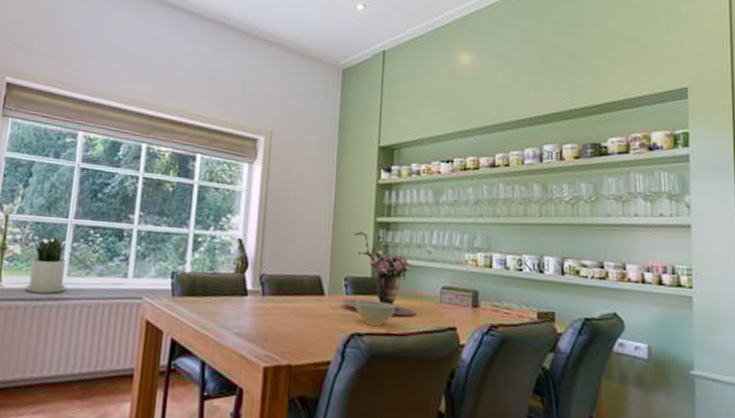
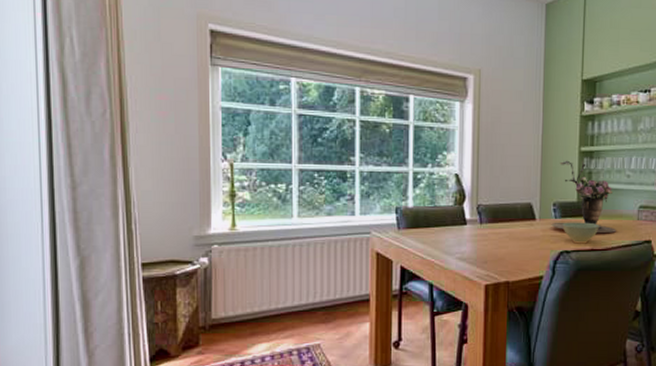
planter: present [24,237,67,294] -> none [259,182,298,235]

